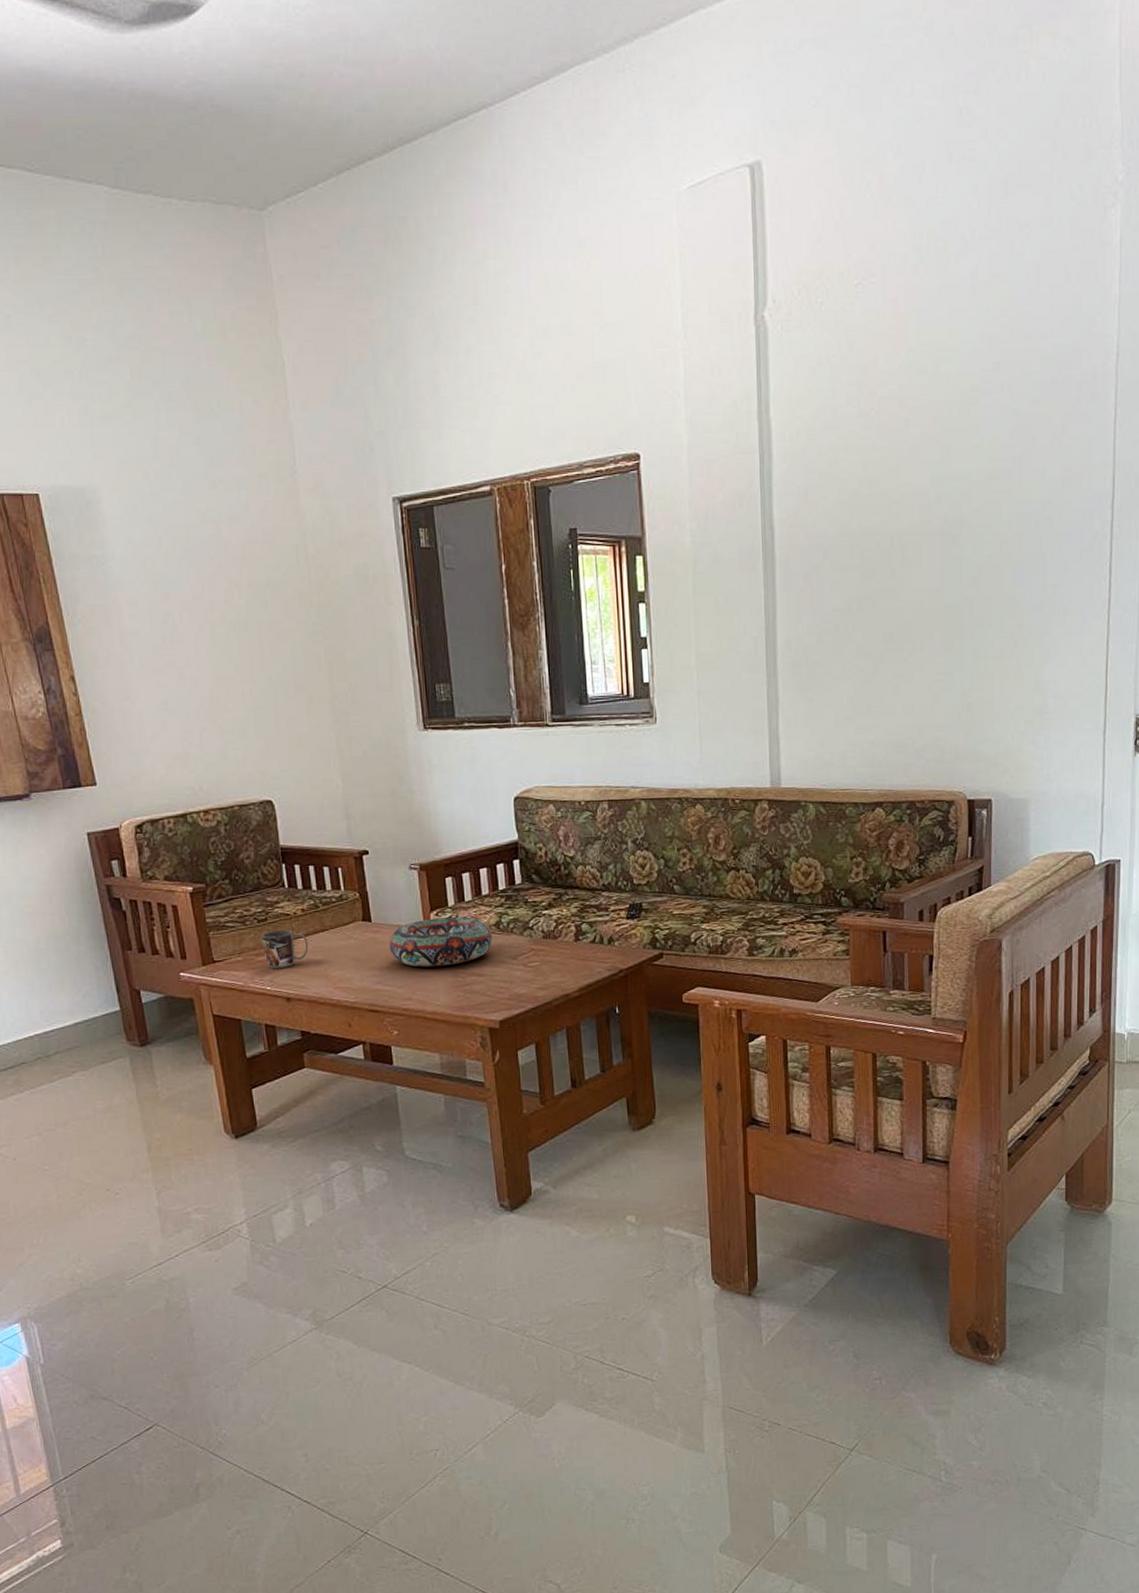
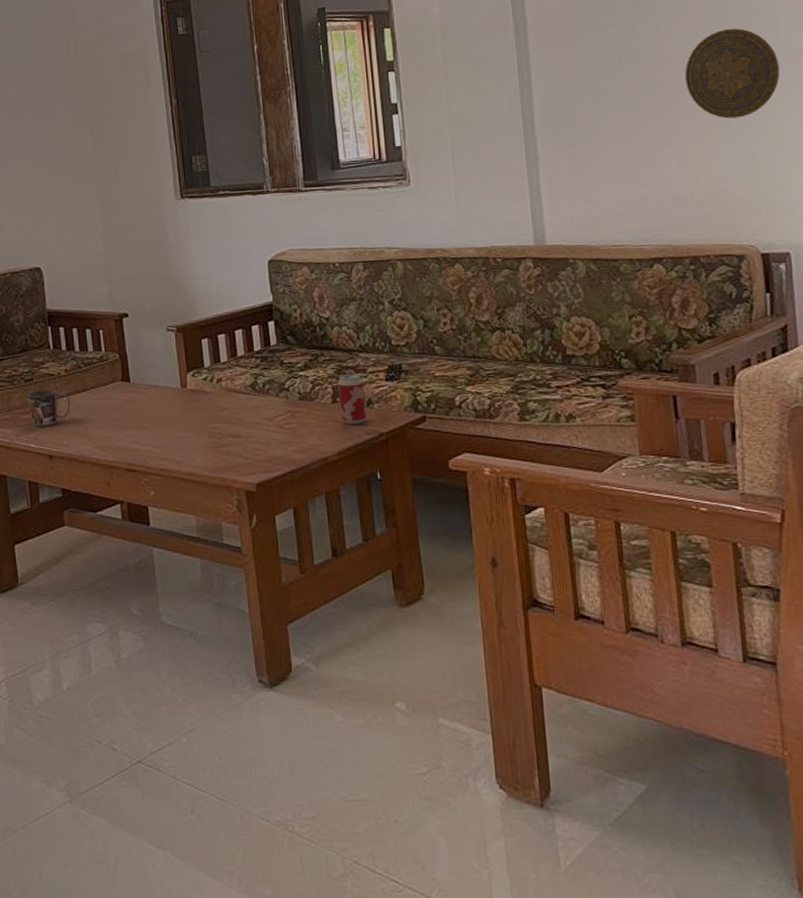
decorative bowl: present [389,917,493,967] -> none [147,378,248,428]
beverage can: none [581,912,608,962] -> present [338,373,367,425]
decorative plate: none [916,578,999,669] -> present [685,28,780,119]

